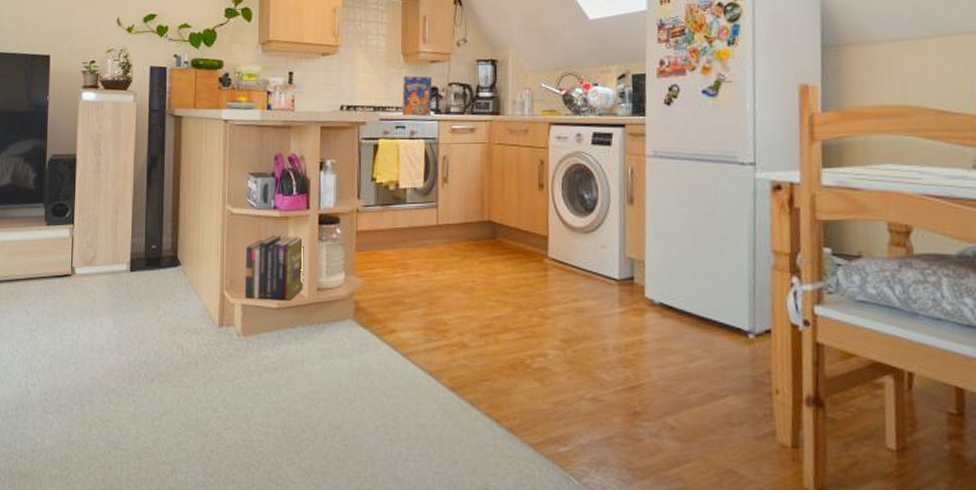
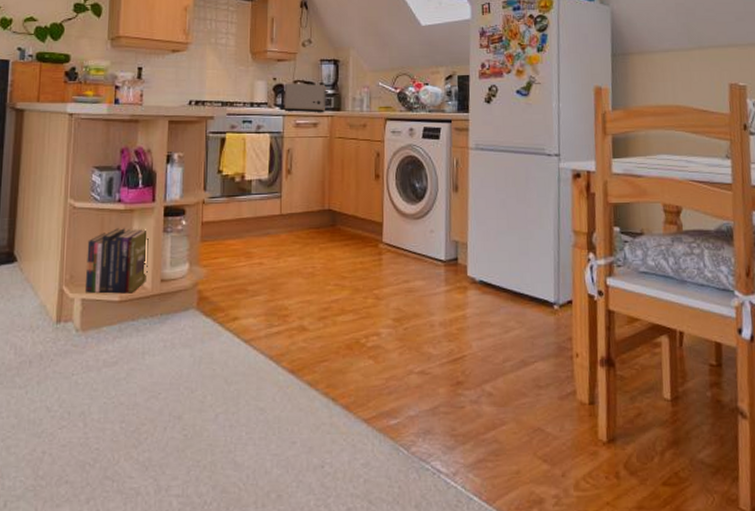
cereal box: present [402,76,433,116] -> none [249,73,279,112]
toaster: none [438,85,486,118] -> present [284,83,329,113]

